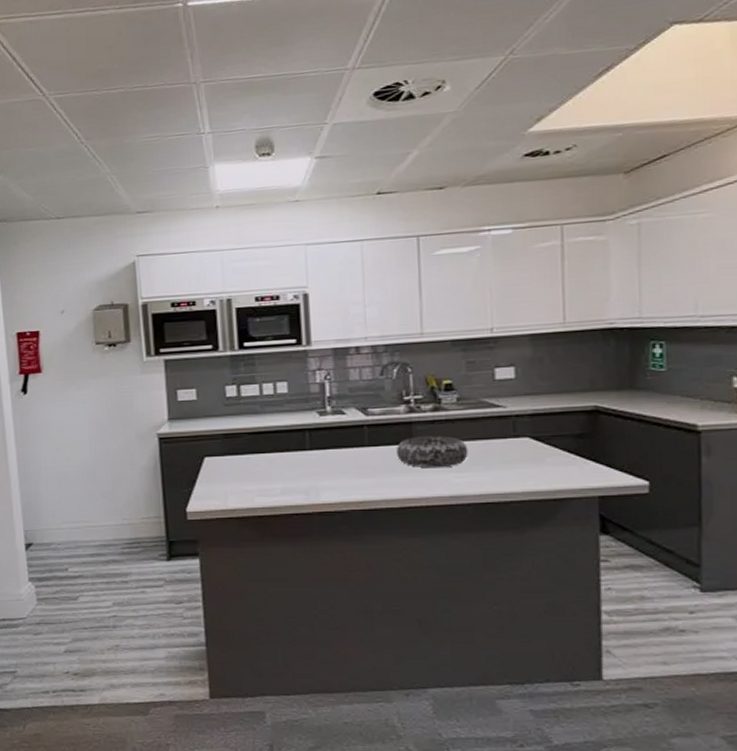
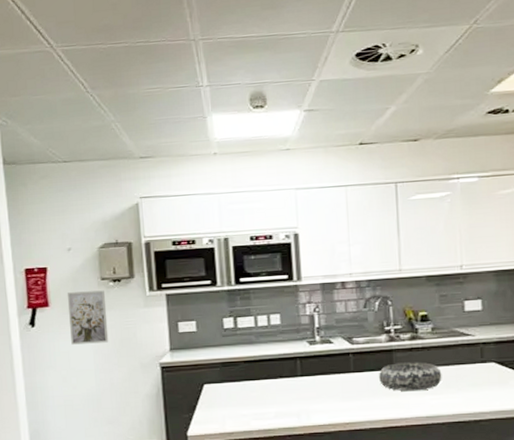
wall art: none [60,355,104,413] -> present [67,290,109,345]

